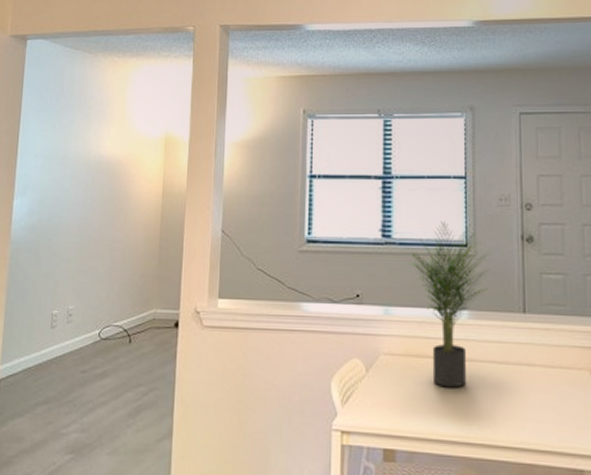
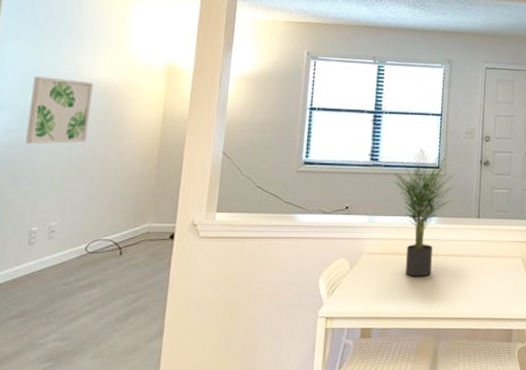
wall art: none [45,155,100,225] -> present [25,76,93,145]

